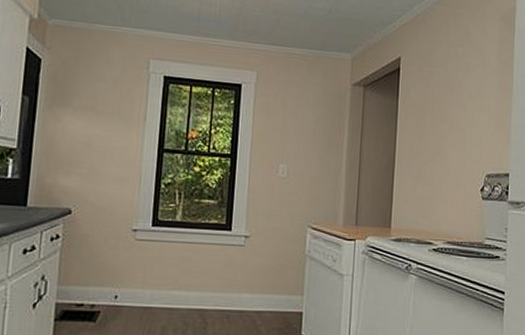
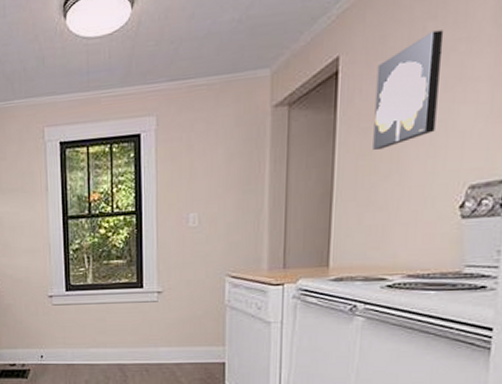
wall art: none [423,54,468,135] -> present [373,30,444,150]

